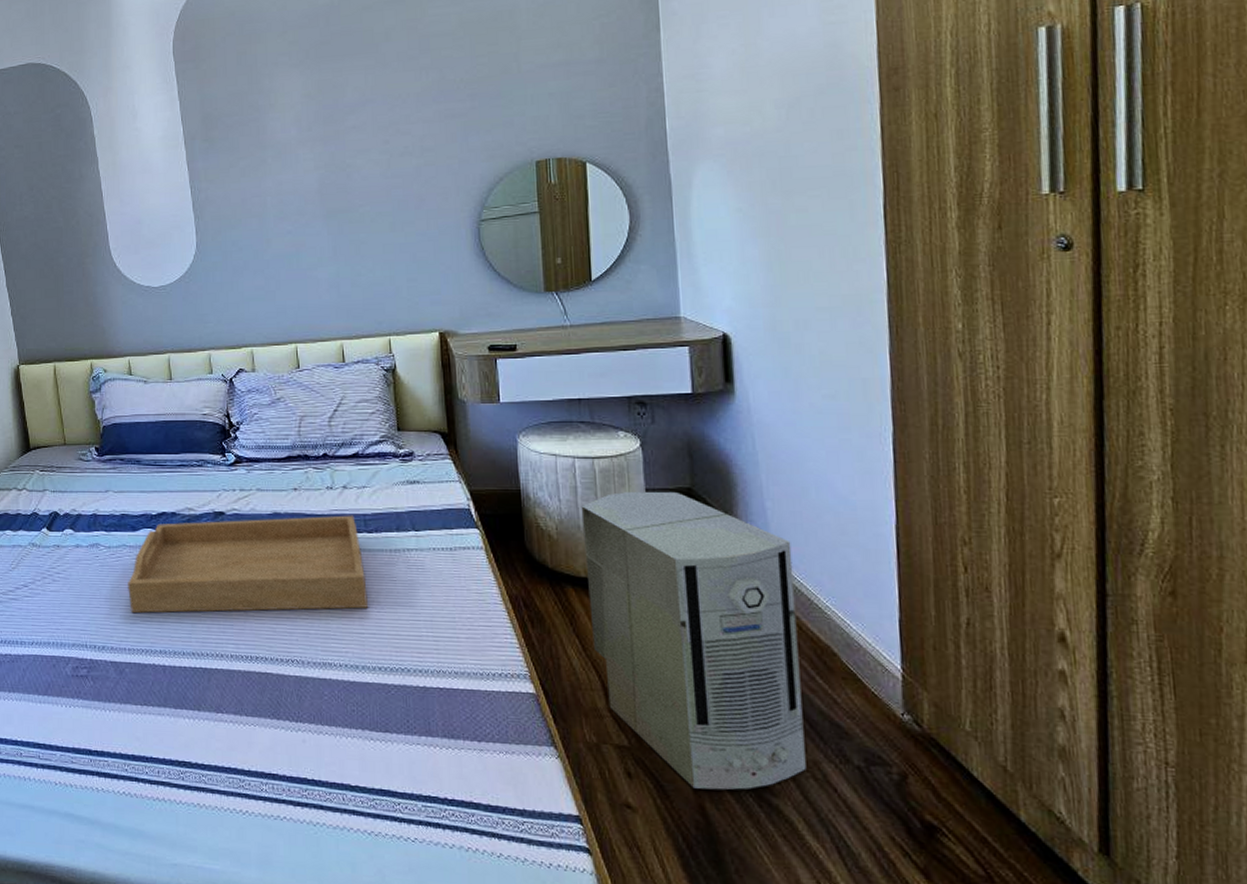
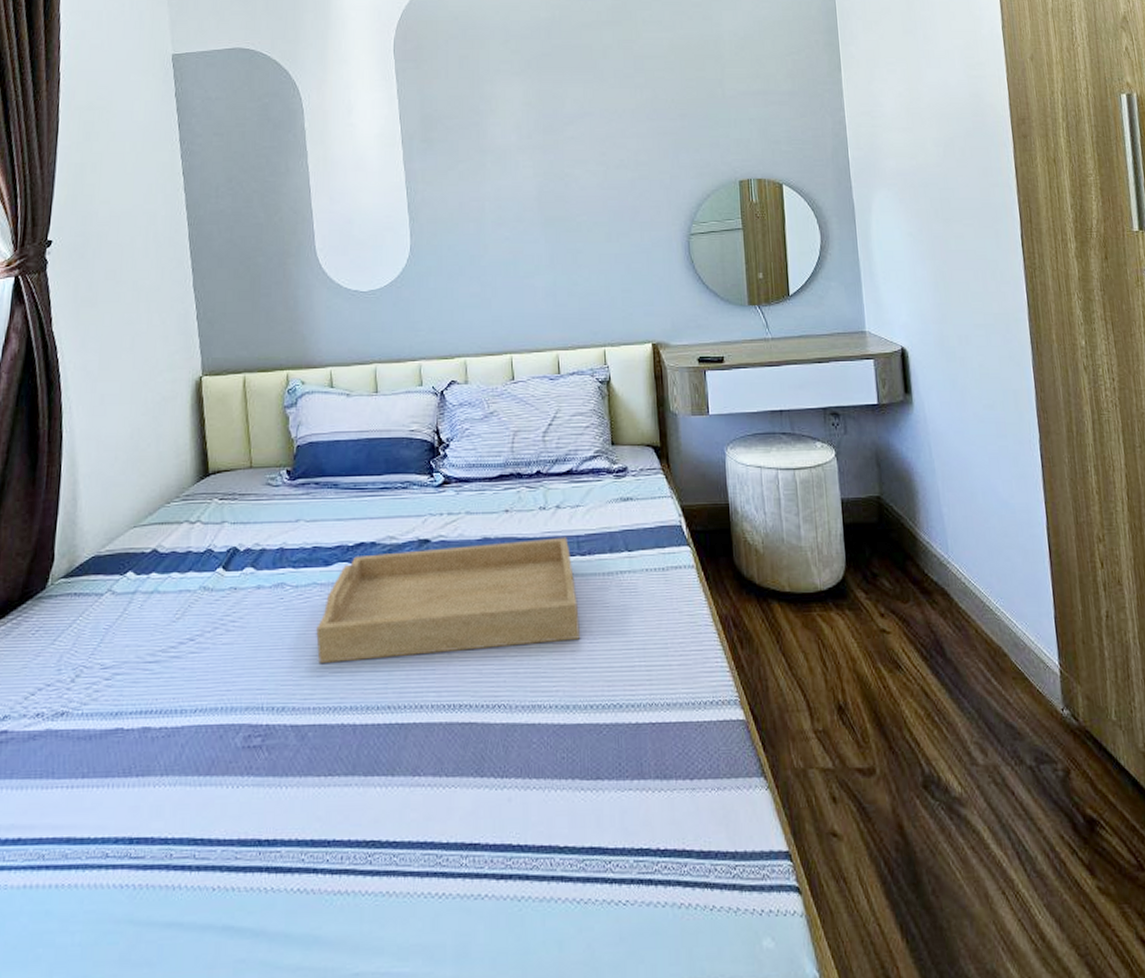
air purifier: present [581,491,807,790] -> none [784,500,988,807]

